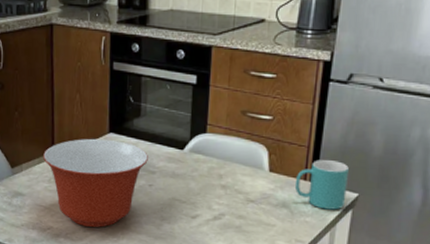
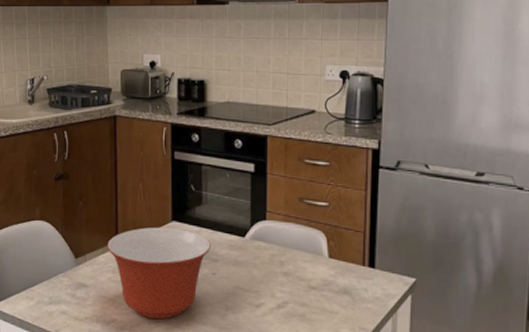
mug: present [294,160,349,210] -> none [354,245,405,296]

